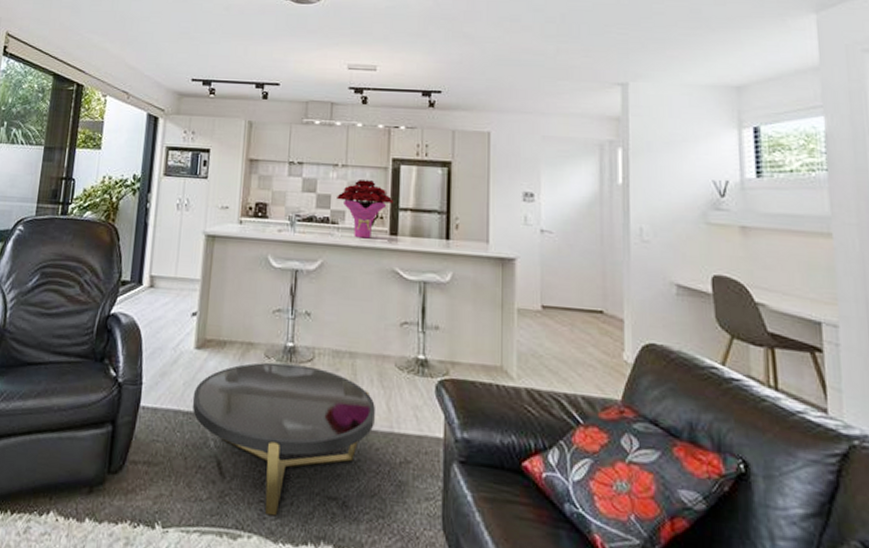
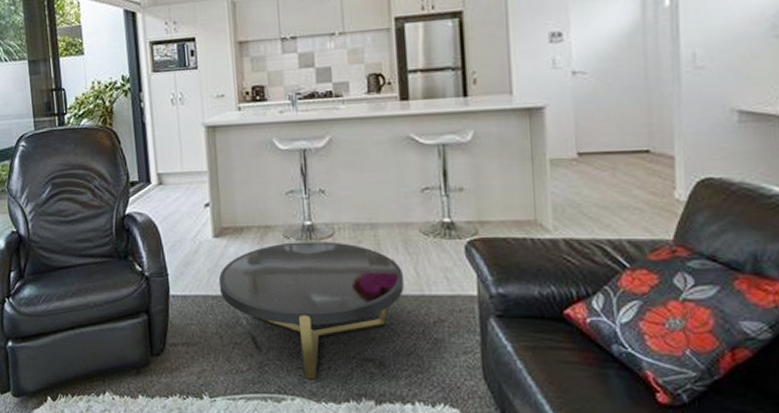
flower bouquet: present [337,180,393,239] -> none [337,45,400,108]

